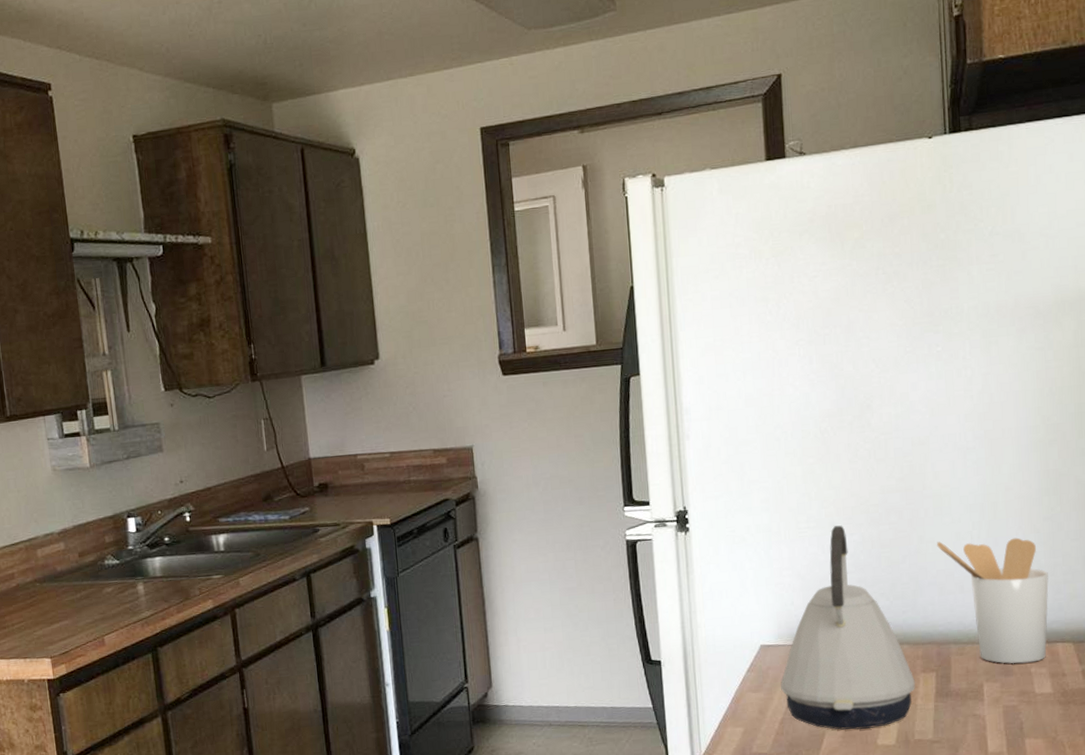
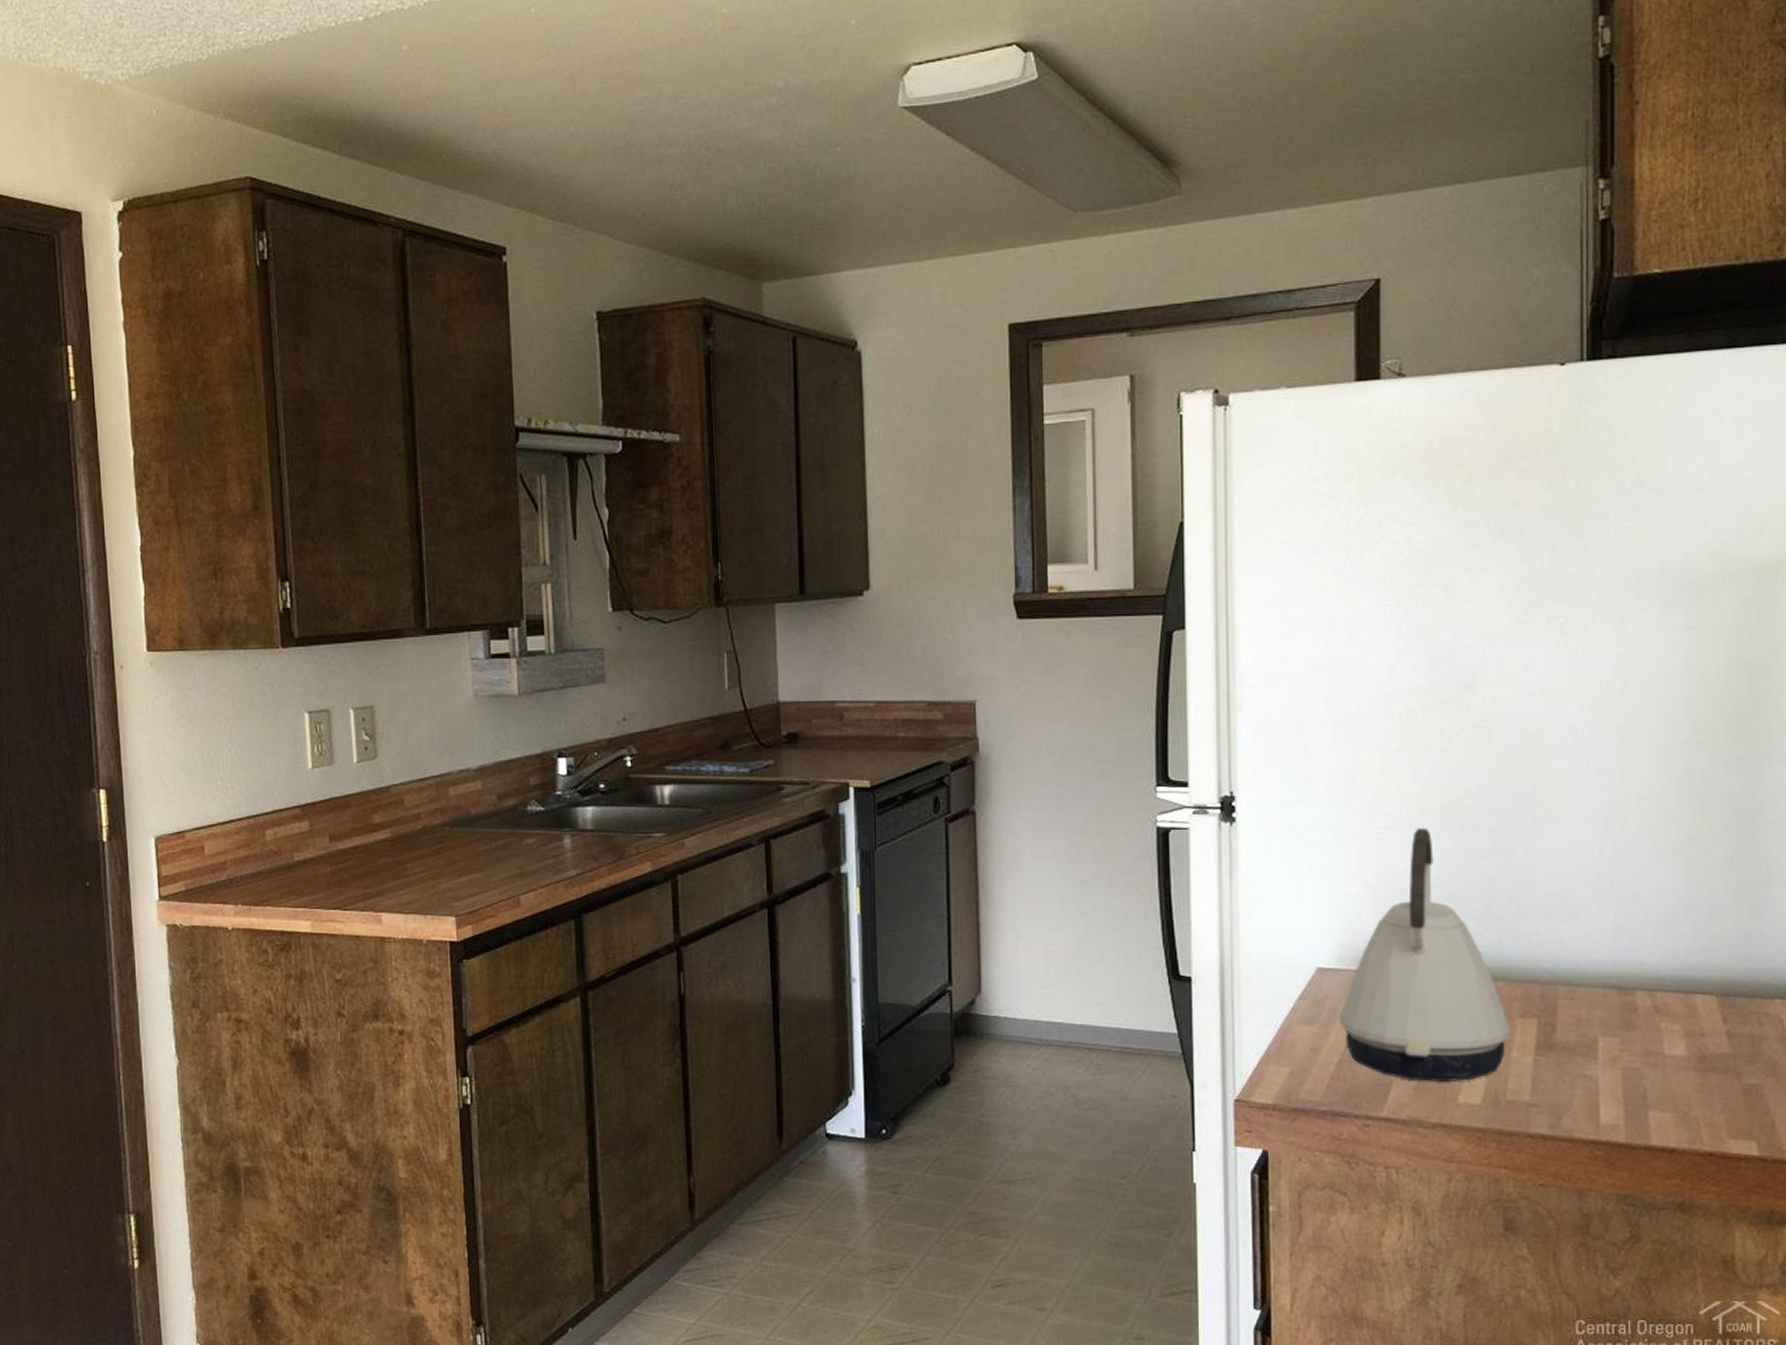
utensil holder: present [936,537,1049,664] -> none [1546,857,1688,1016]

